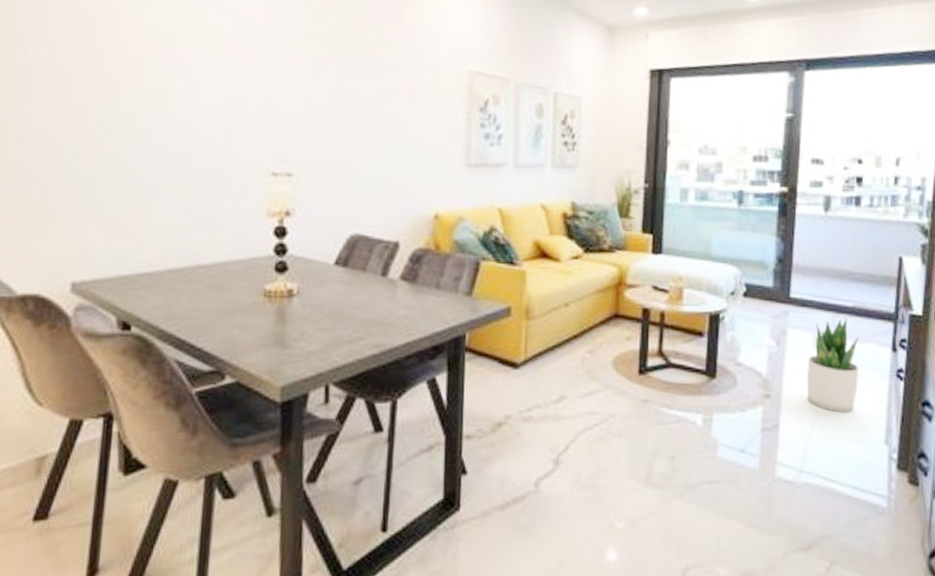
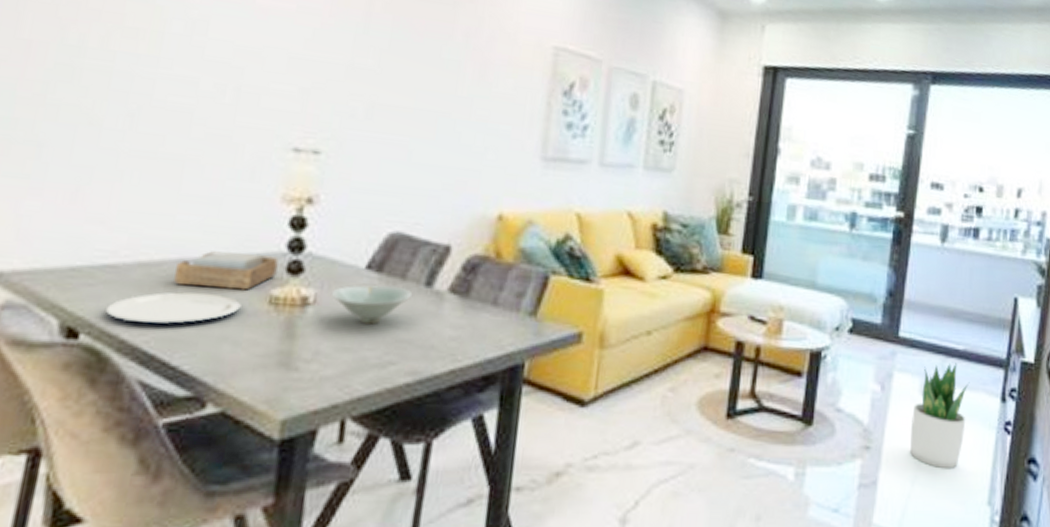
plate: none [147,290,244,317] -> present [104,292,241,324]
napkin holder: none [194,257,268,287] -> present [174,251,279,291]
bowl: none [309,277,372,309] -> present [330,285,413,325]

